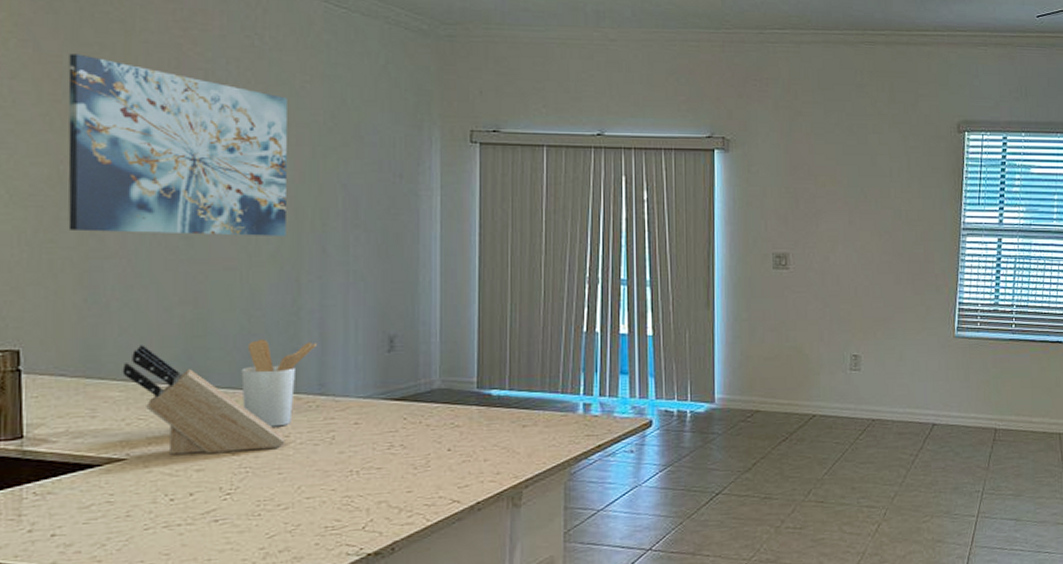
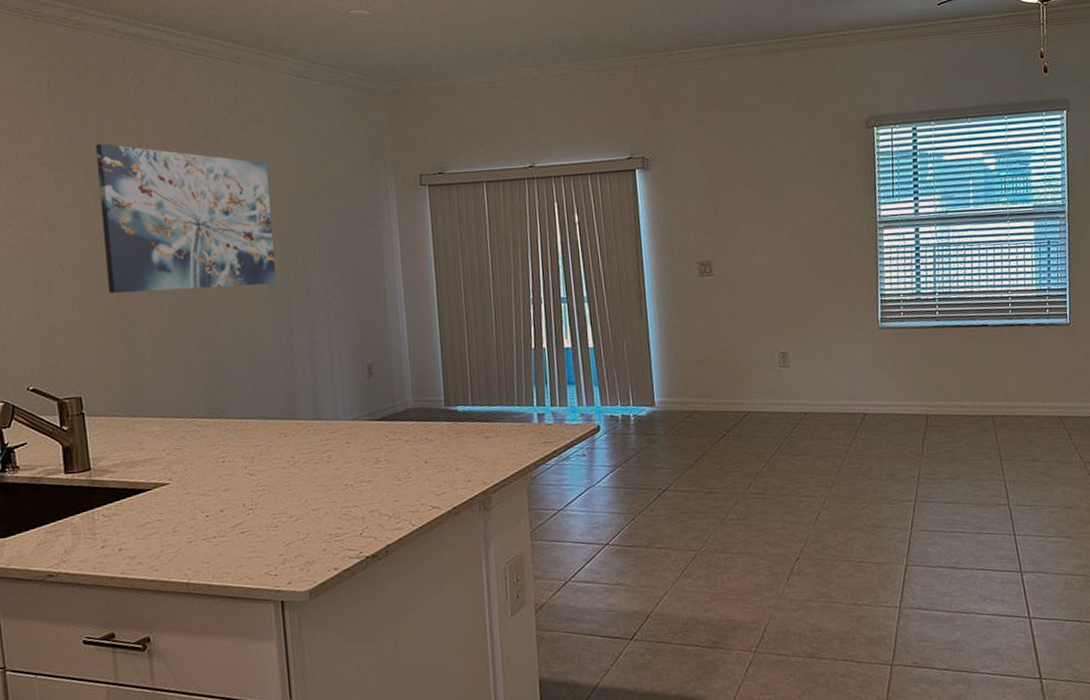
knife block: present [122,345,285,455] -> none [159,386,292,478]
utensil holder: present [241,338,316,427] -> none [251,374,309,450]

